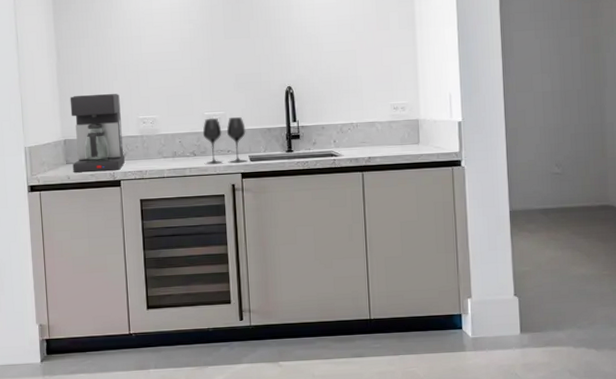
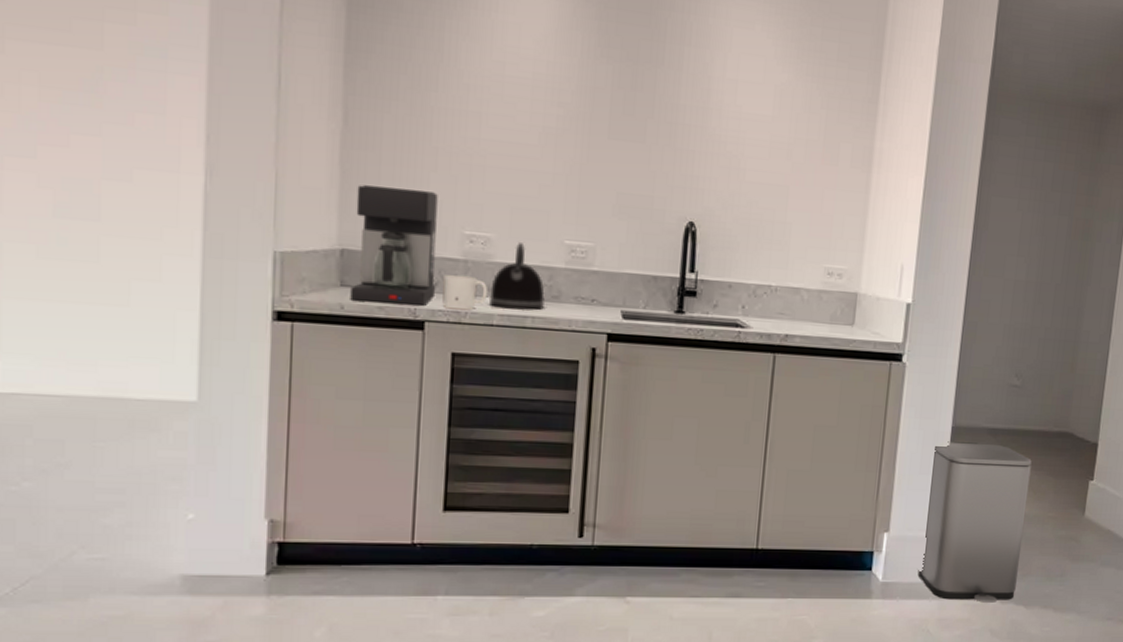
mug: none [128,145,158,170] -> present [442,274,487,311]
kettle: none [159,119,196,165] -> present [488,243,545,311]
wine glass: present [202,117,248,165] -> none [555,250,622,320]
pedal bin: none [498,221,585,349] -> present [917,441,1032,604]

